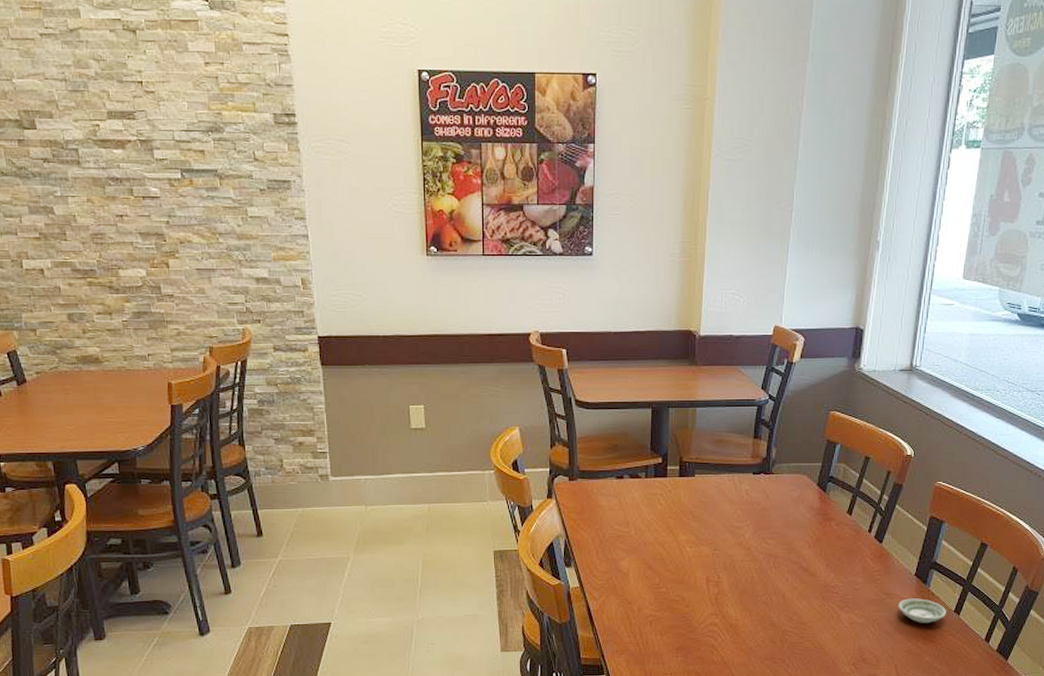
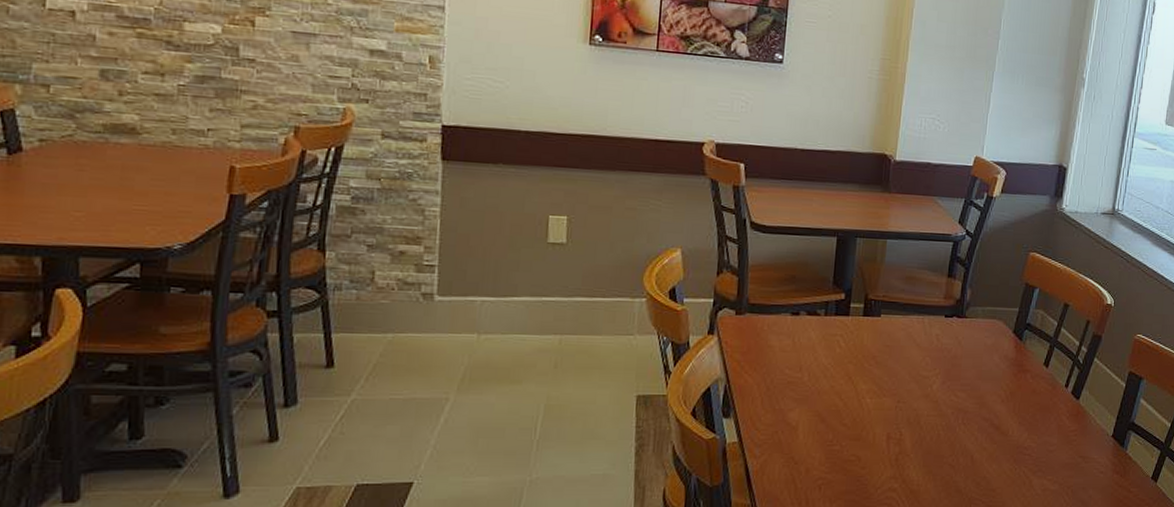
saucer: present [898,598,947,623] -> none [1093,463,1144,491]

